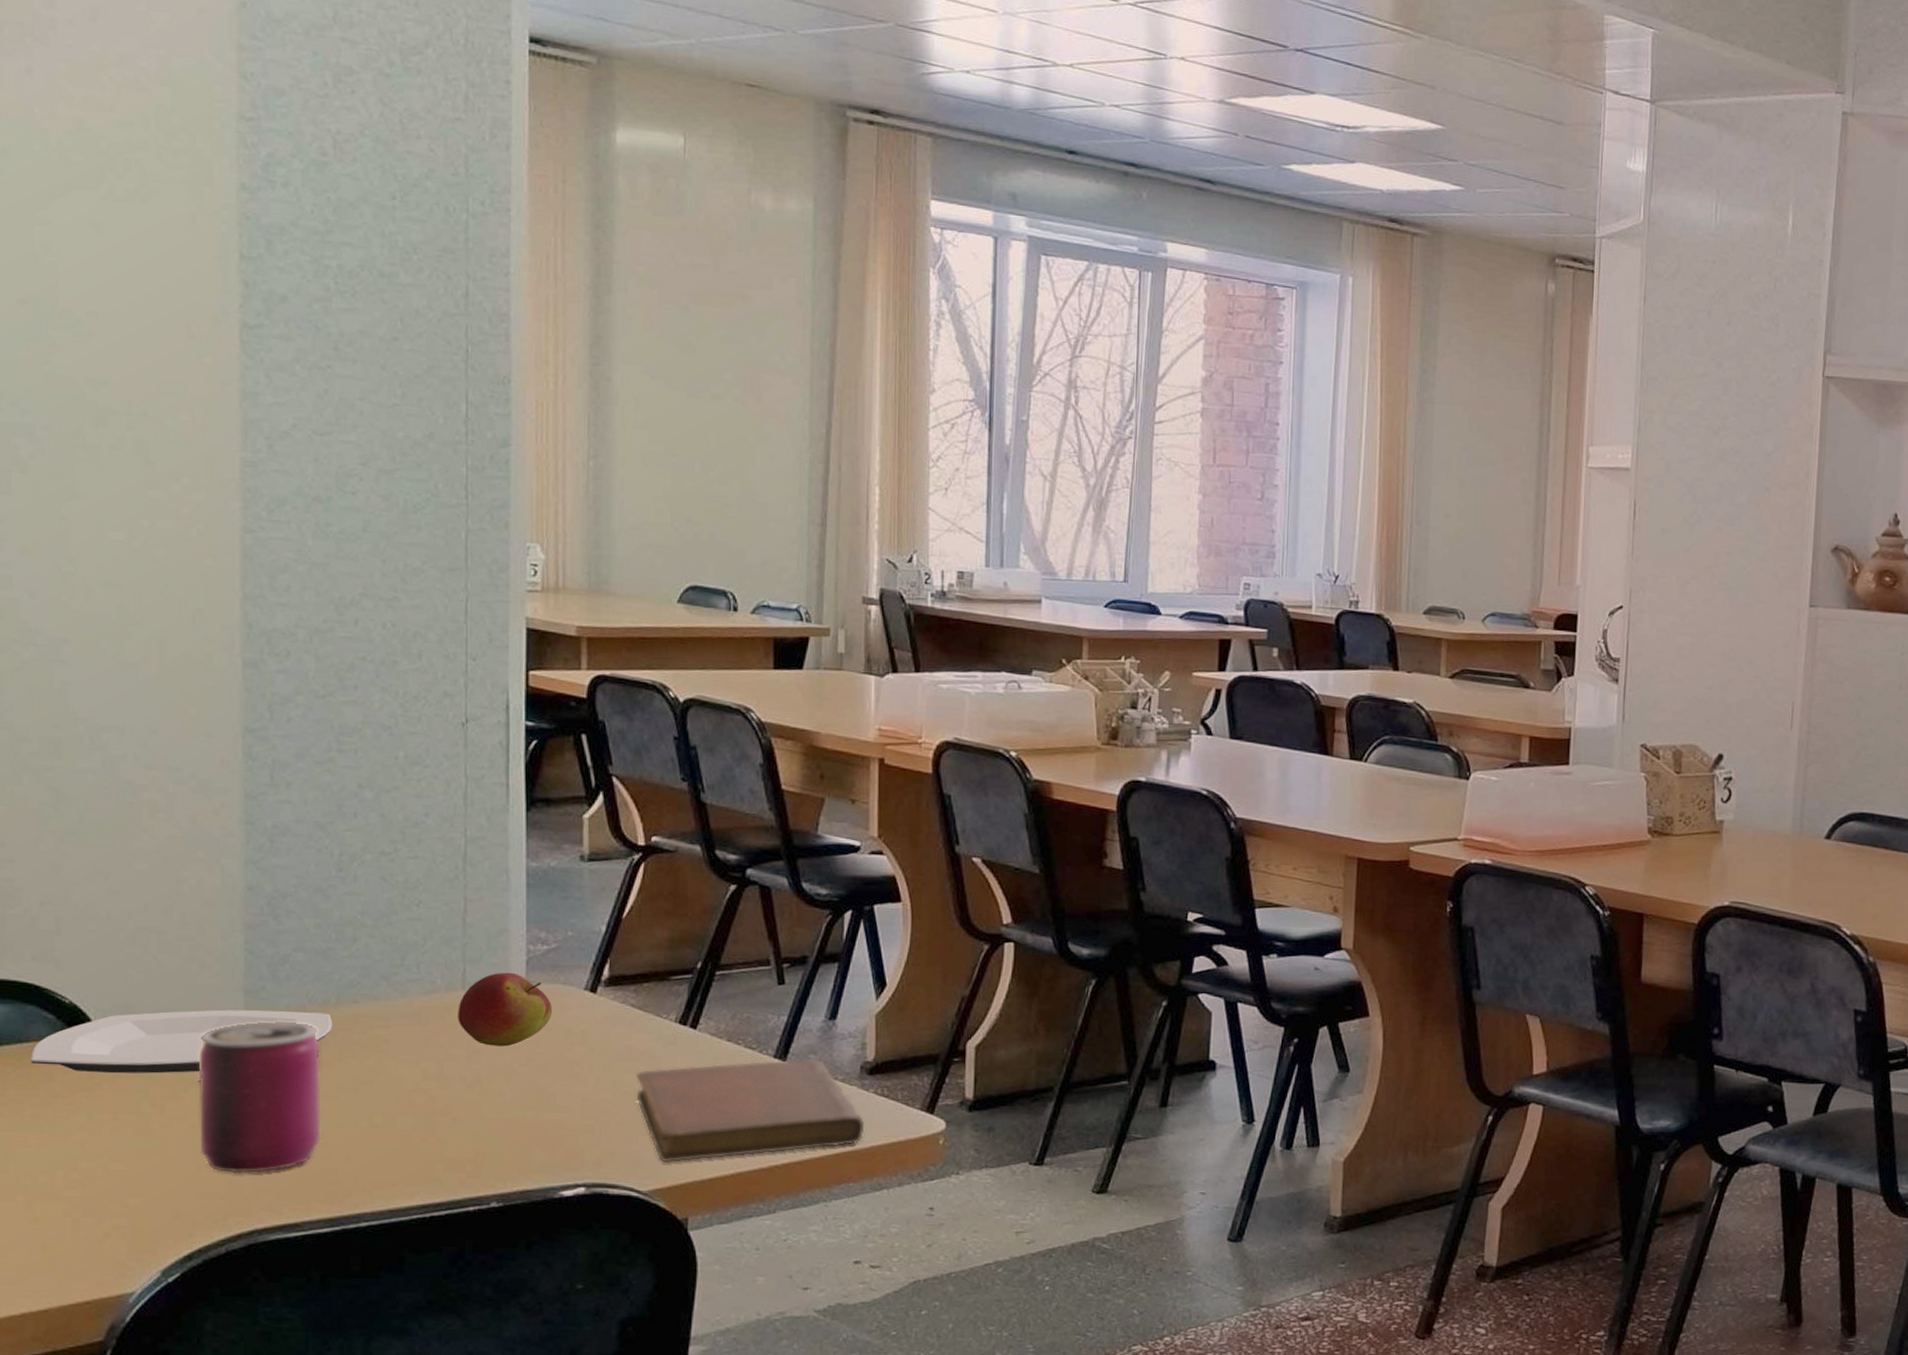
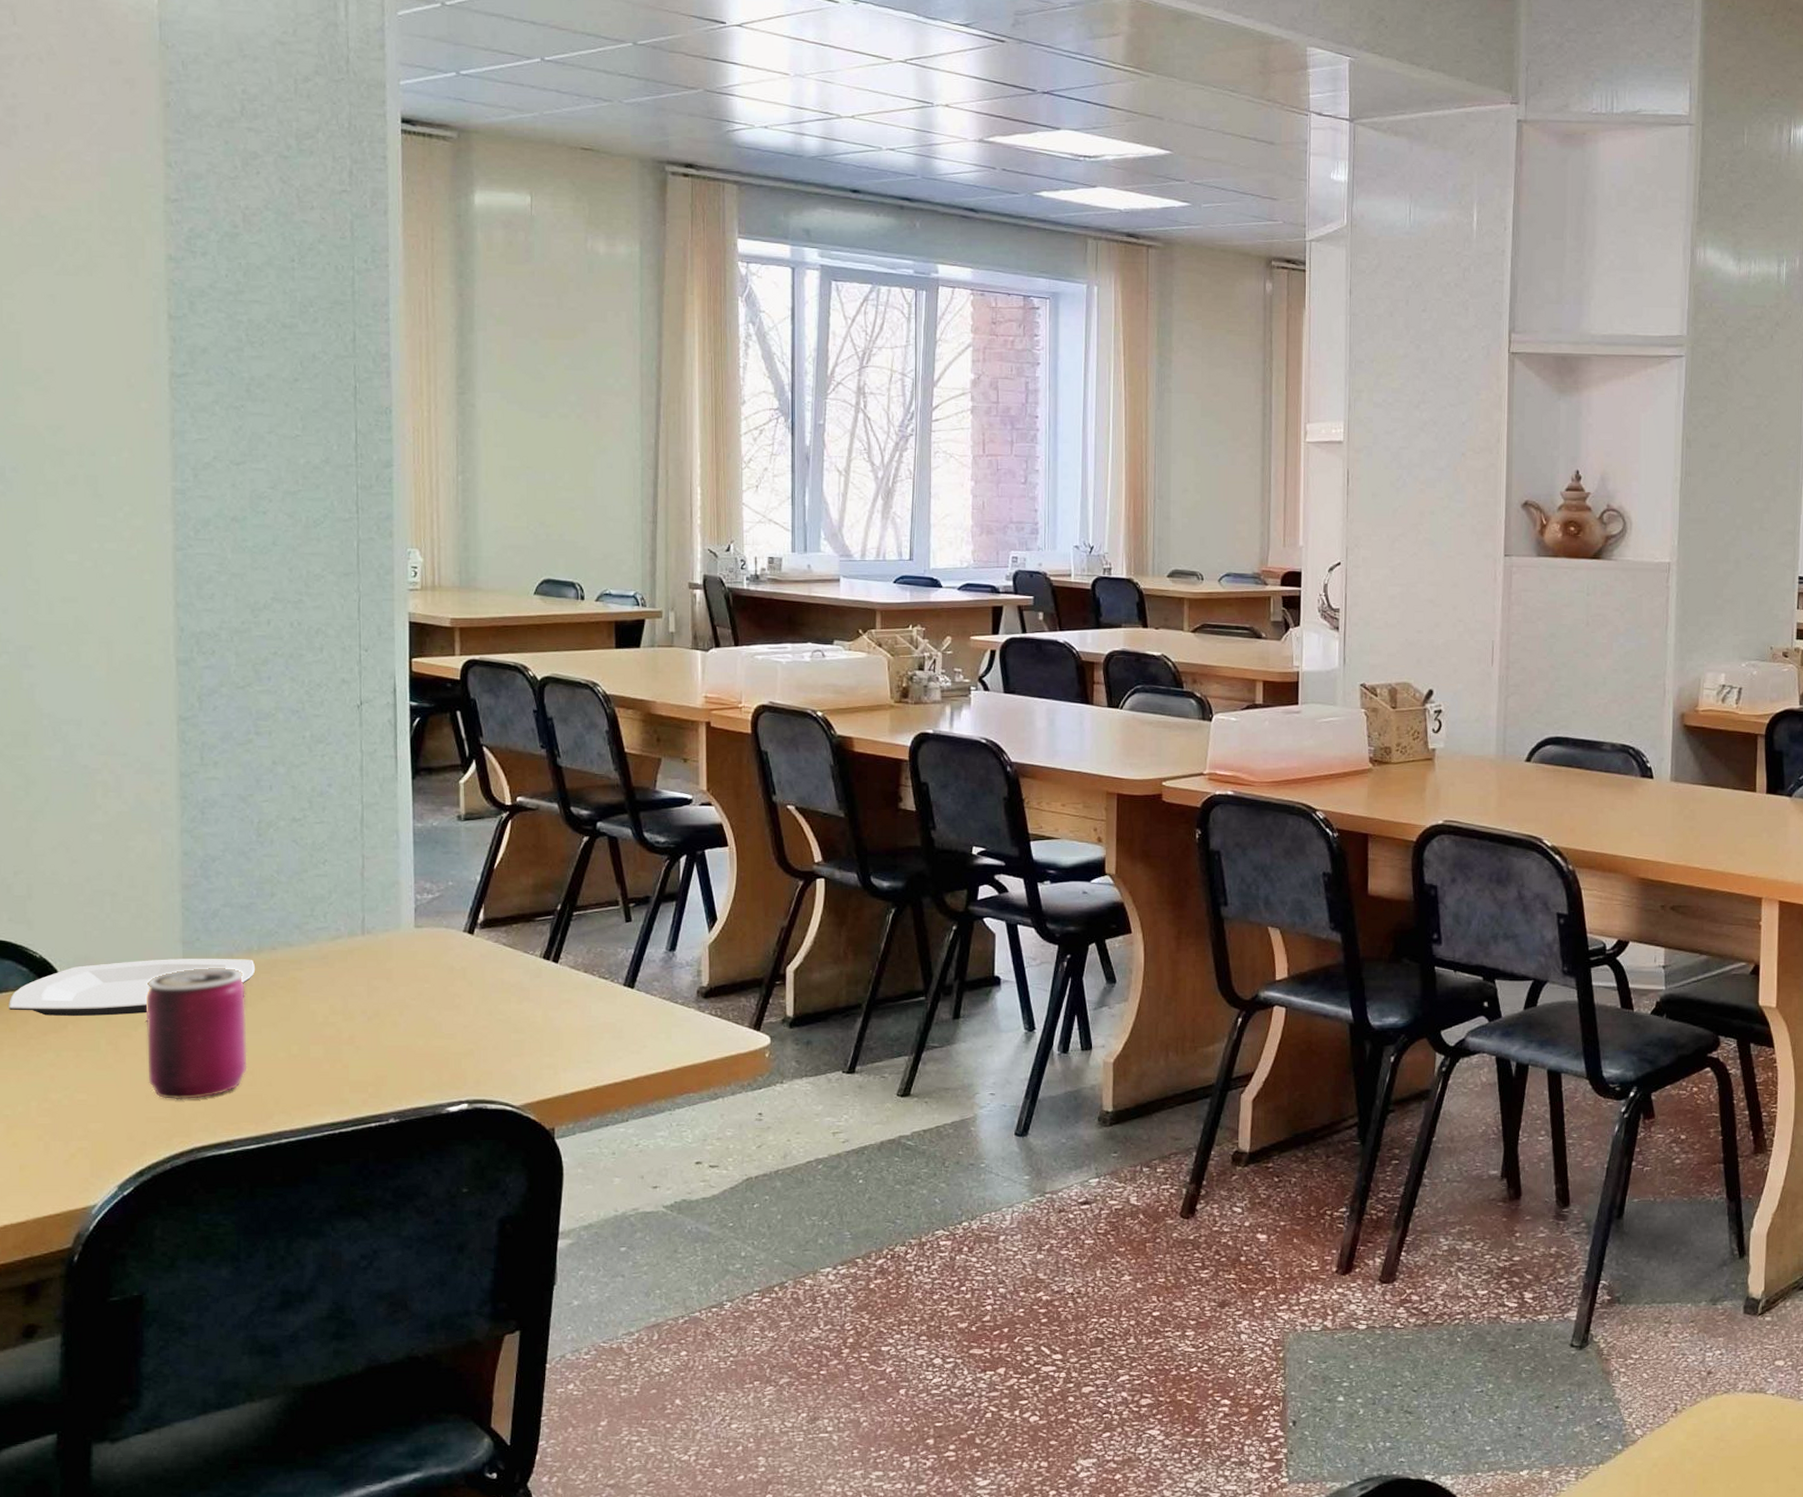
apple: present [458,972,553,1047] -> none [358,919,438,983]
notebook: present [636,1058,865,1163] -> none [508,985,702,1080]

